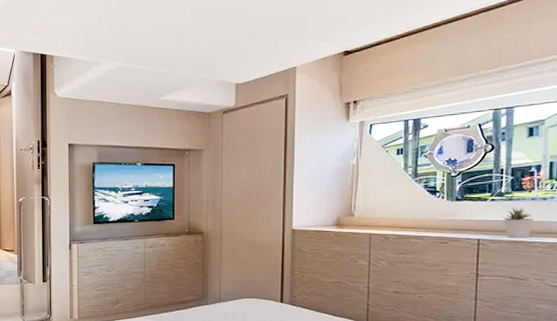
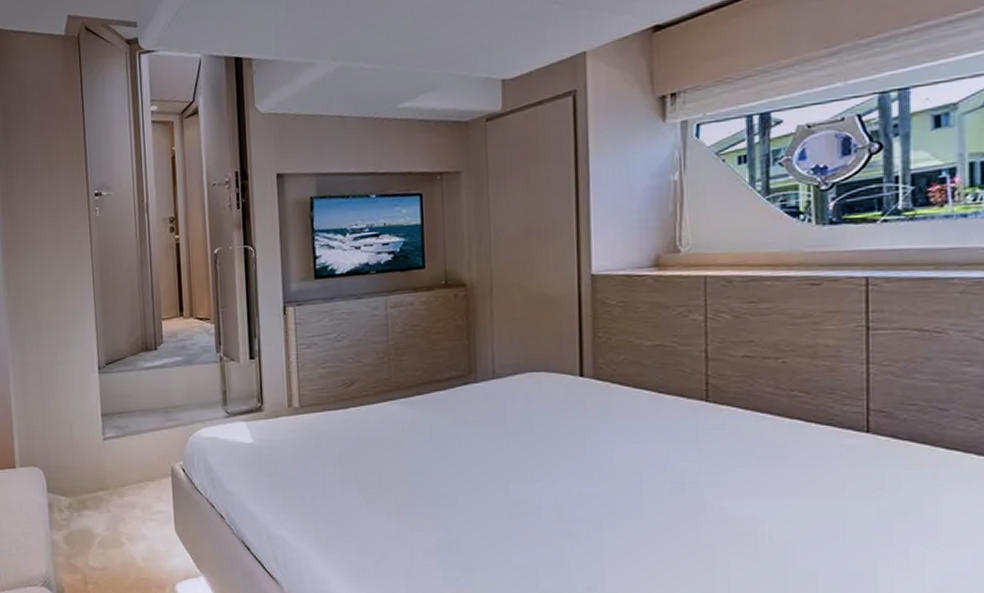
potted plant: present [501,207,534,238] -> none [900,229,950,274]

